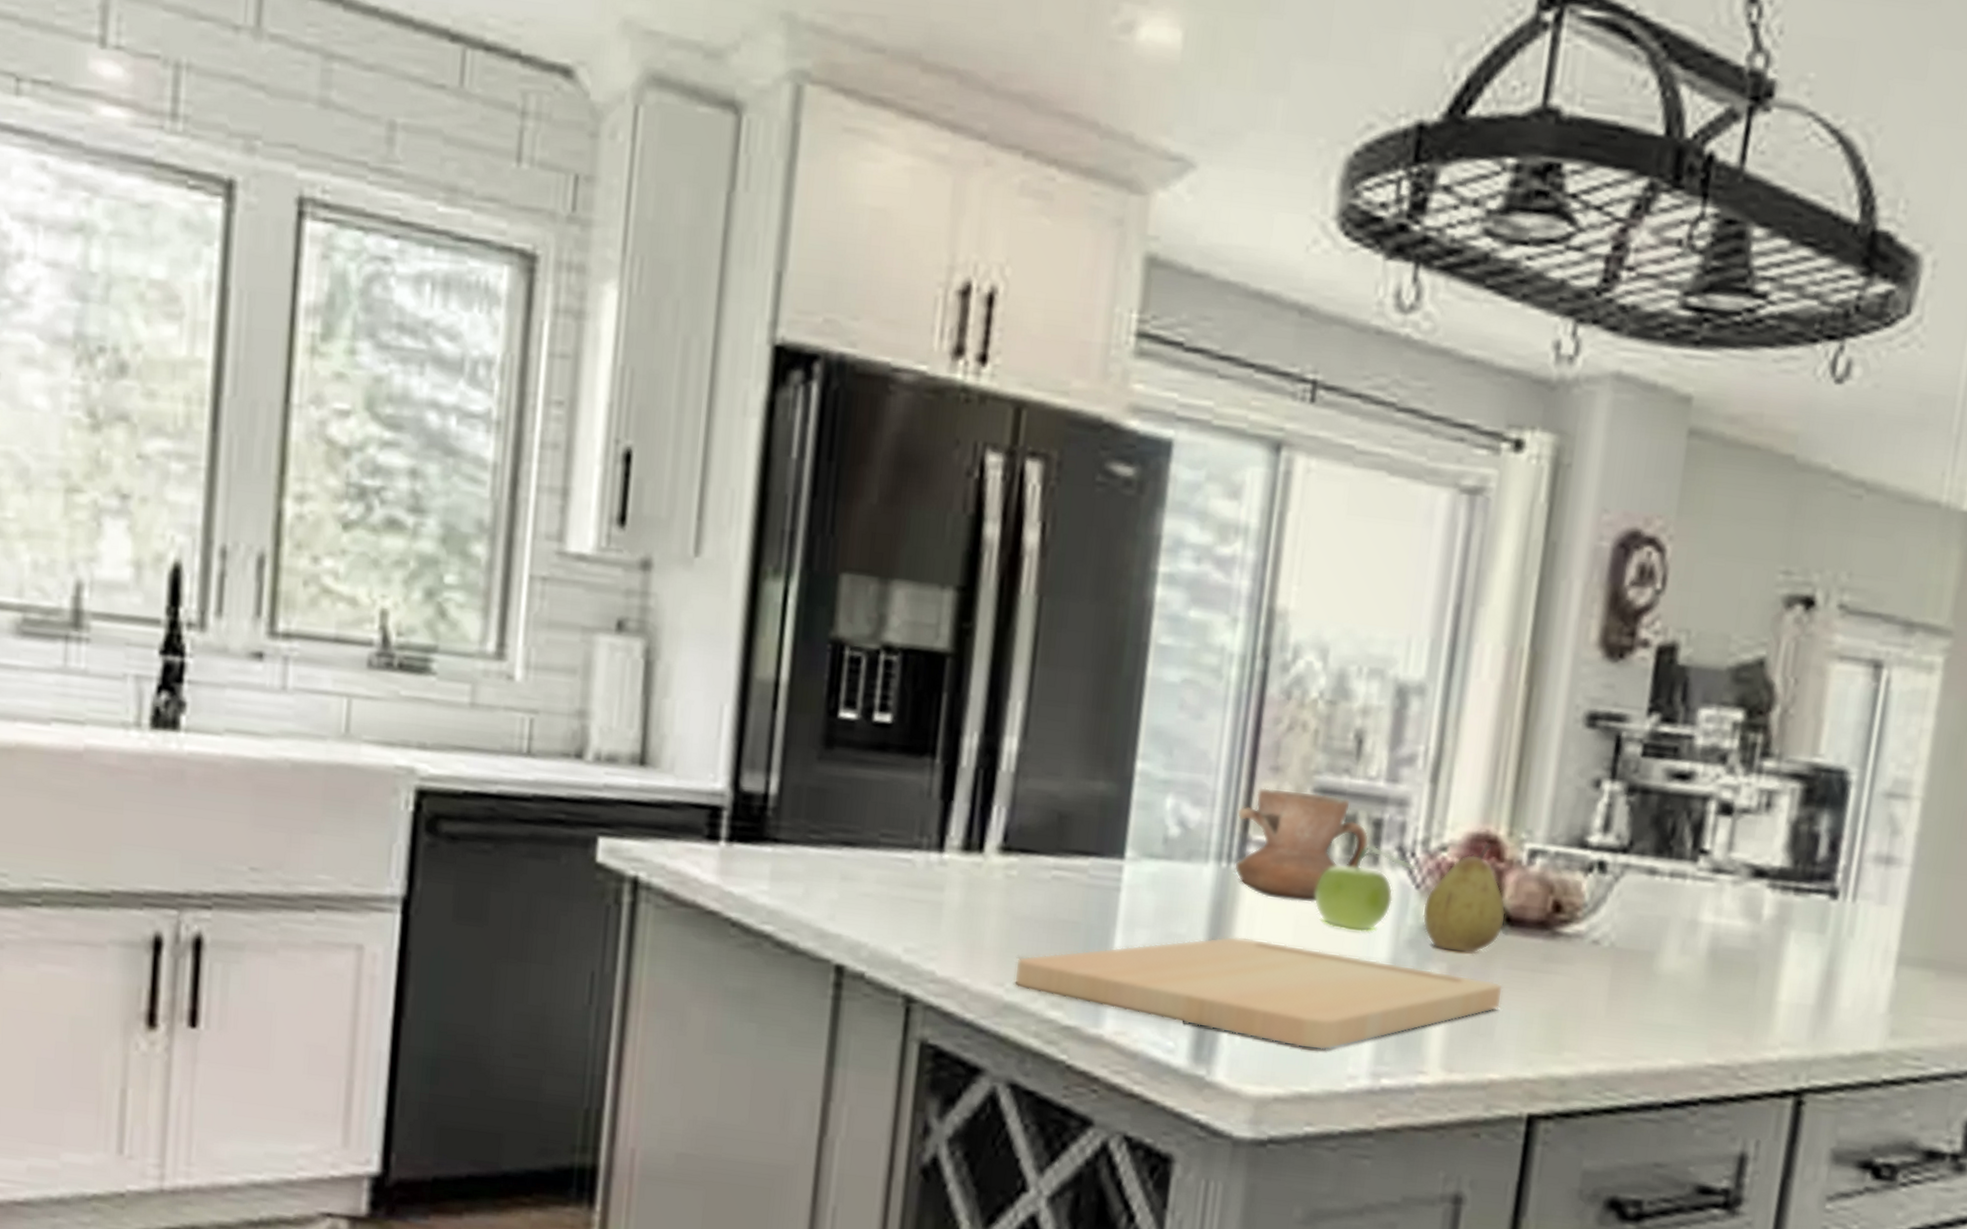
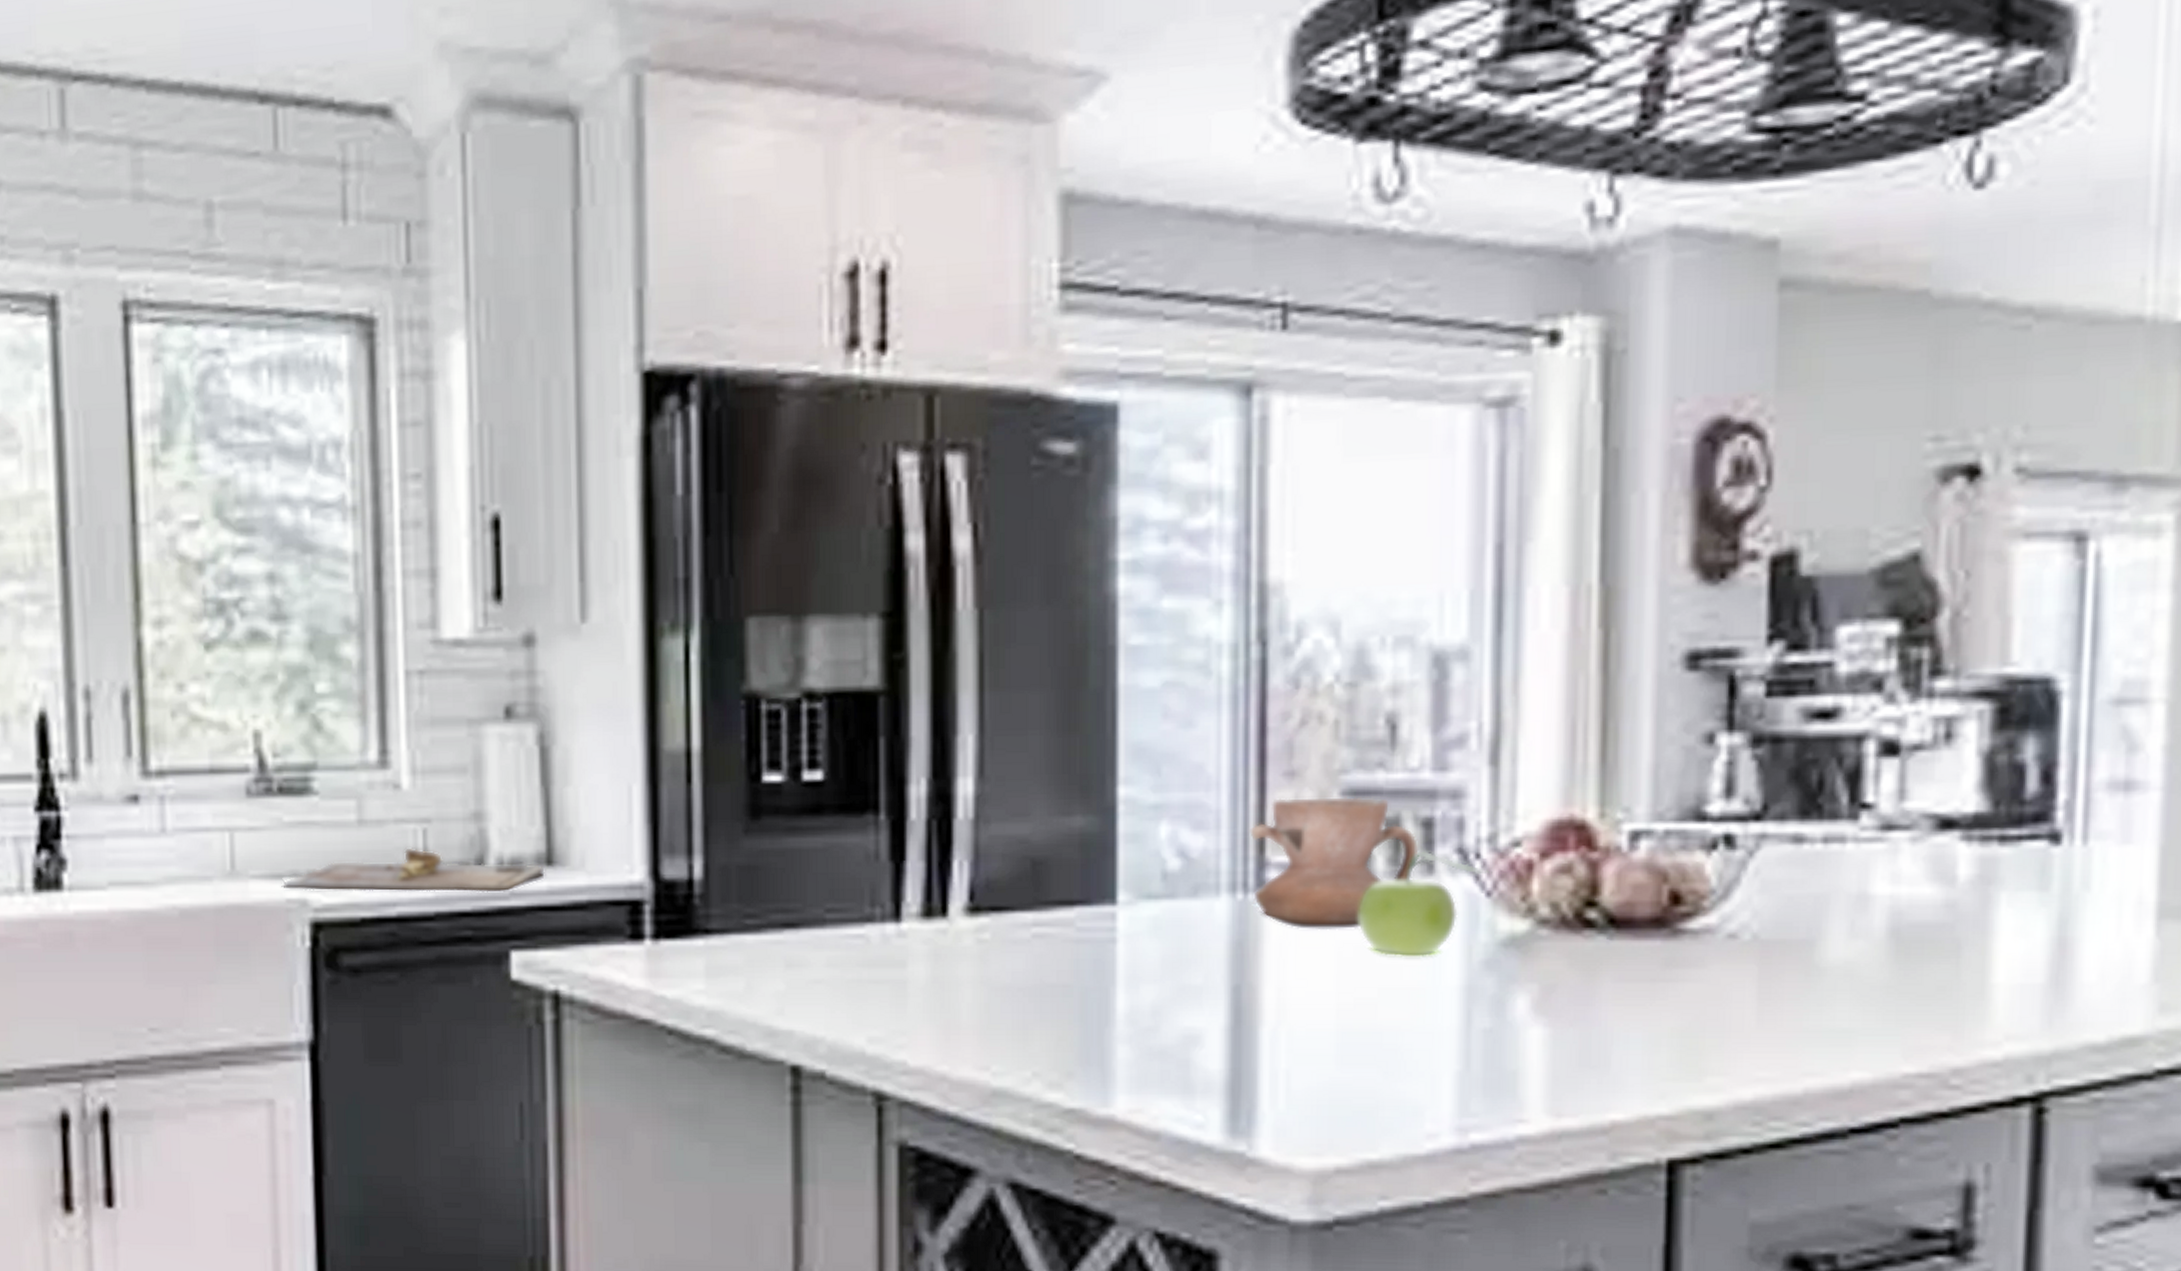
cutting board: none [393,733,639,785] -> present [282,848,546,894]
cutting board: present [1013,936,1504,1050] -> none [1000,980,1616,1107]
fruit: present [1422,843,1506,954] -> none [1498,829,1609,969]

